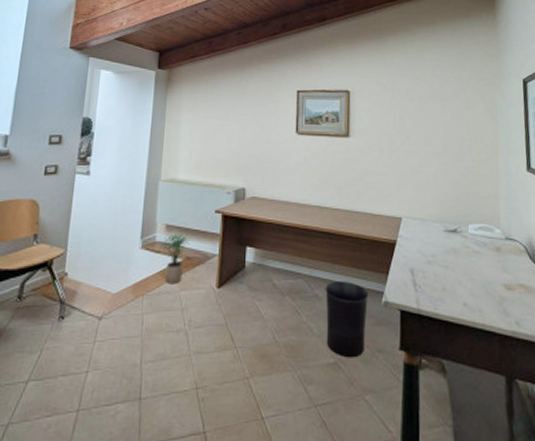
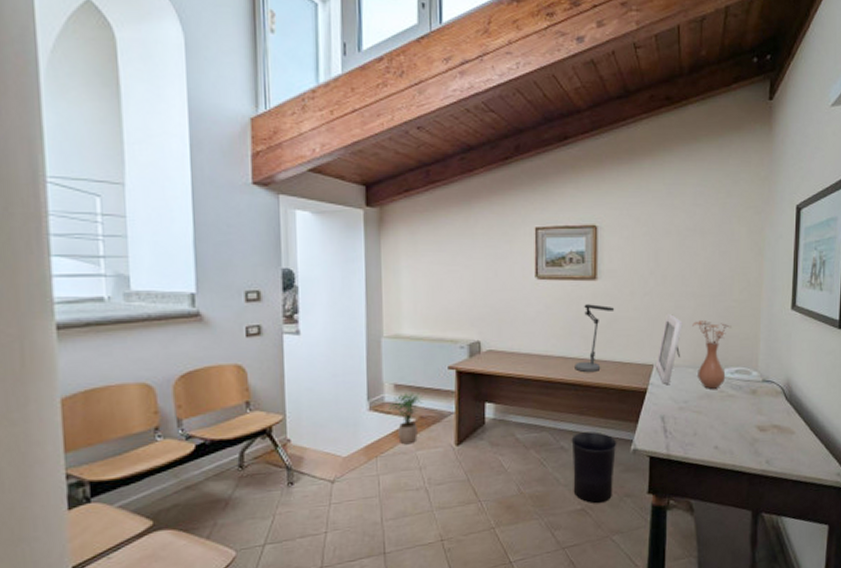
desk lamp: none [329,159,366,223] -> present [575,304,615,373]
picture frame: none [403,169,427,237] -> present [655,313,683,384]
vase: none [436,178,473,244] -> present [692,320,731,389]

